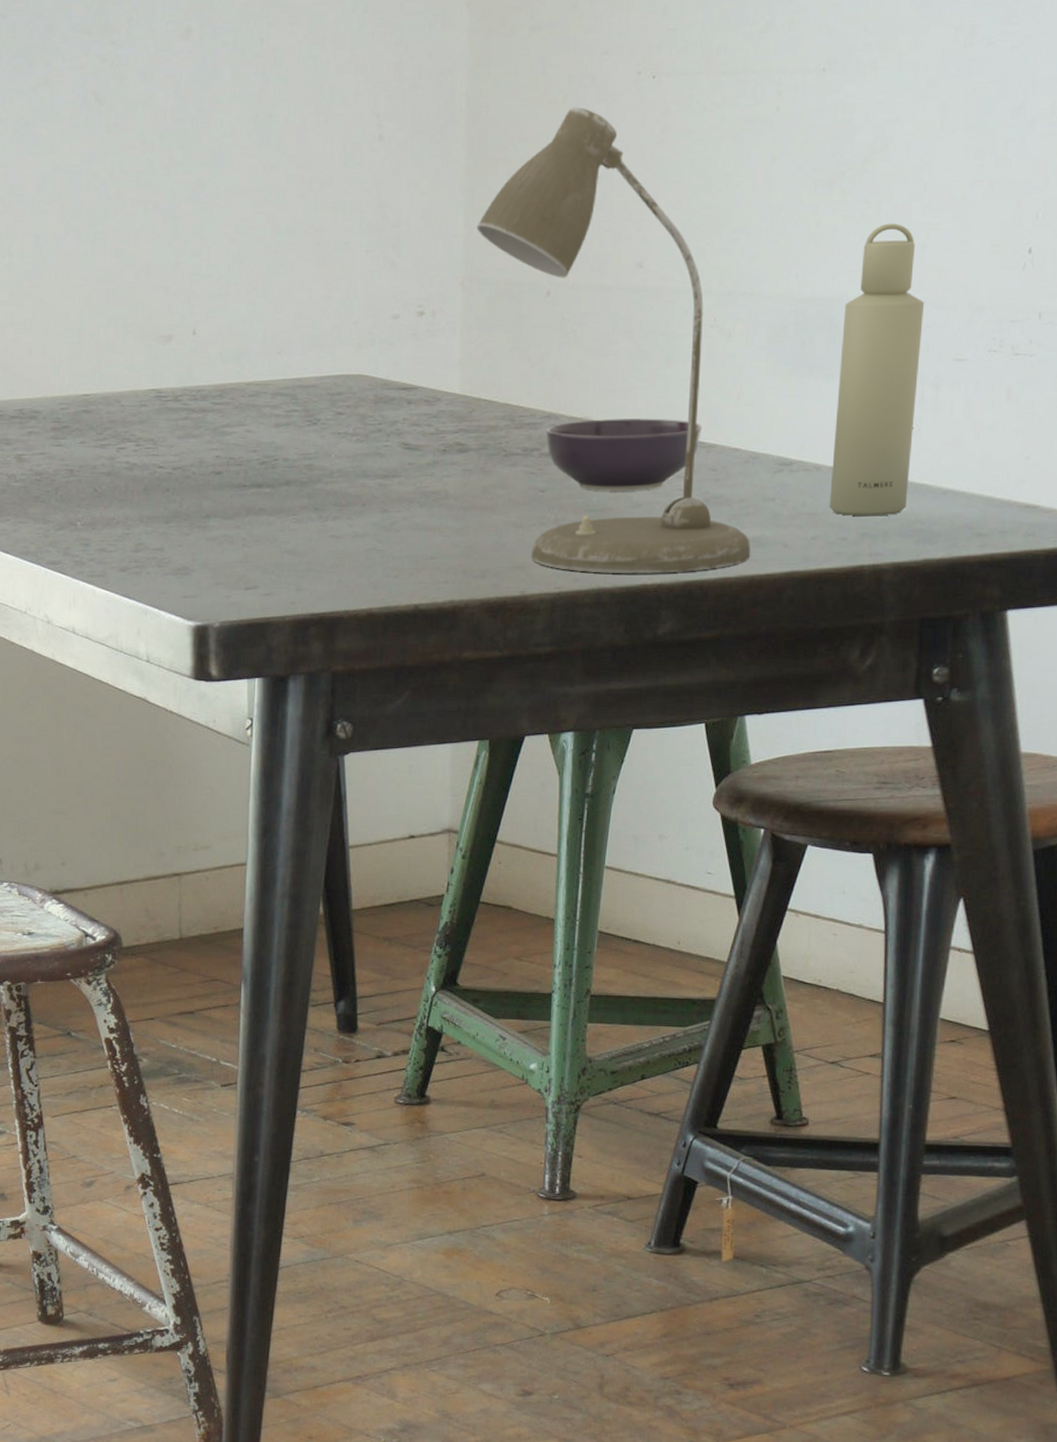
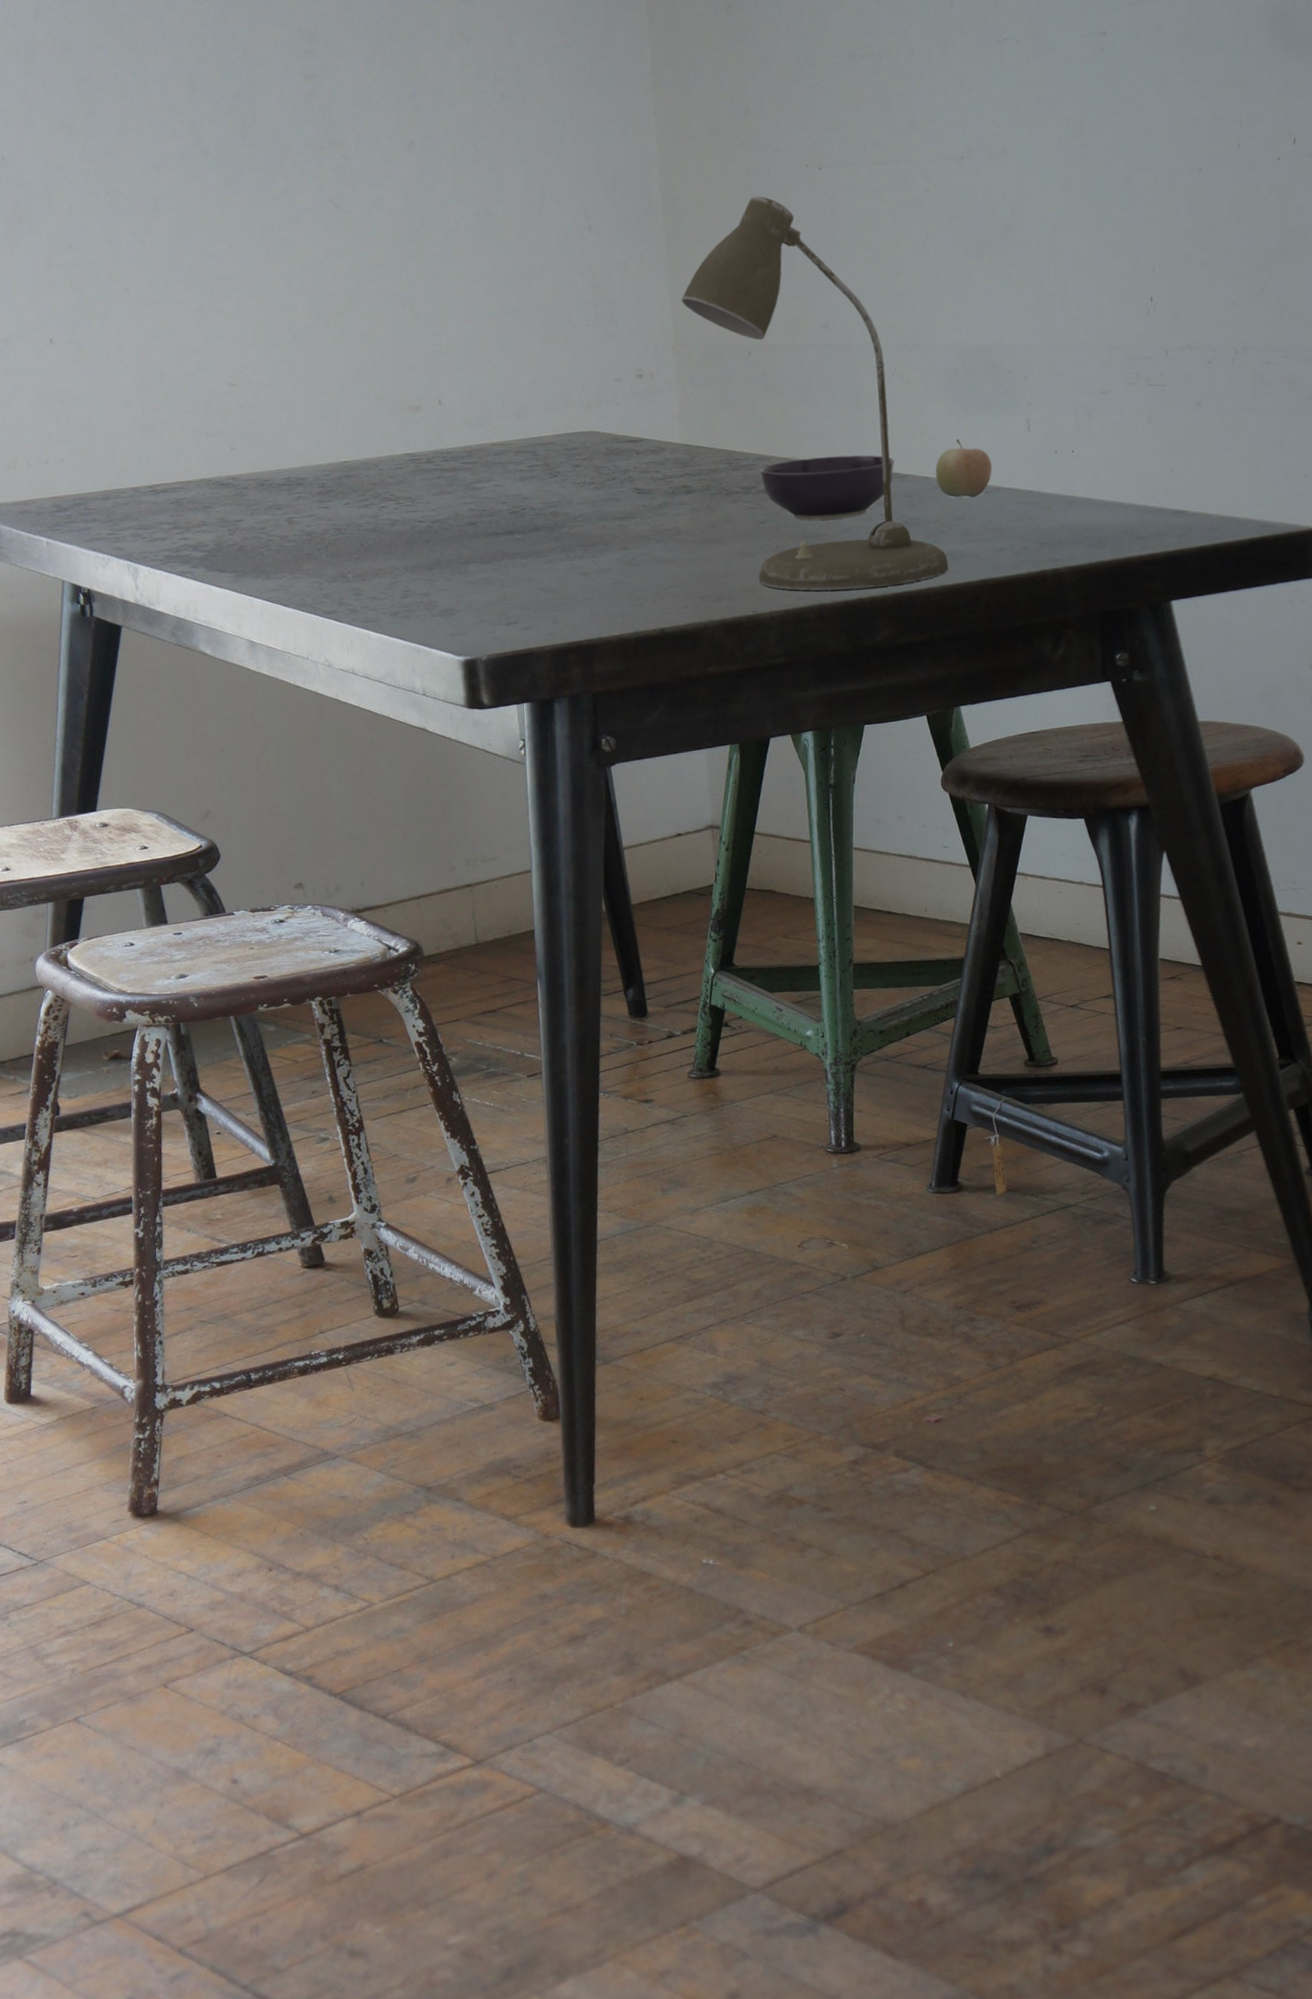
fruit: none [747,405,816,475] -> present [935,438,992,498]
bottle: present [829,223,925,517] -> none [1003,281,1076,529]

